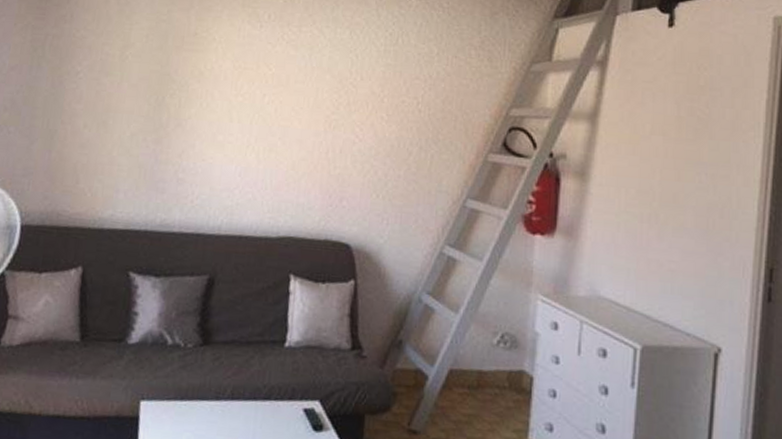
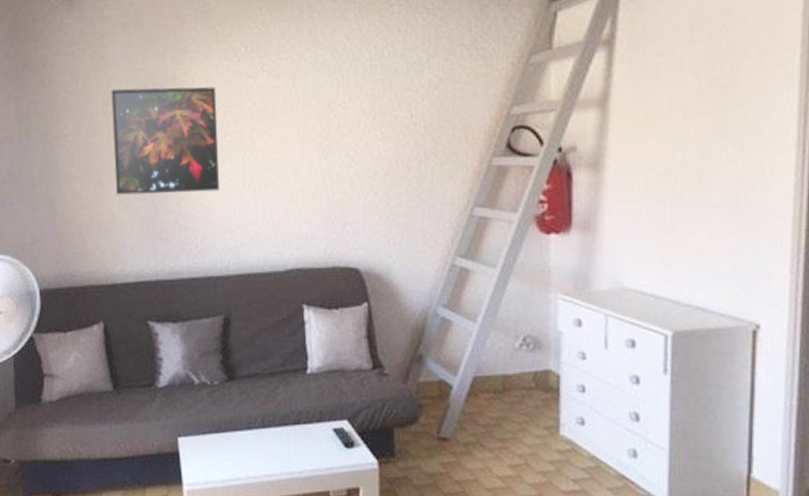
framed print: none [118,34,235,149] -> present [111,86,219,195]

